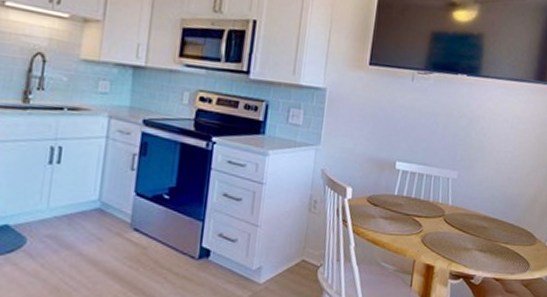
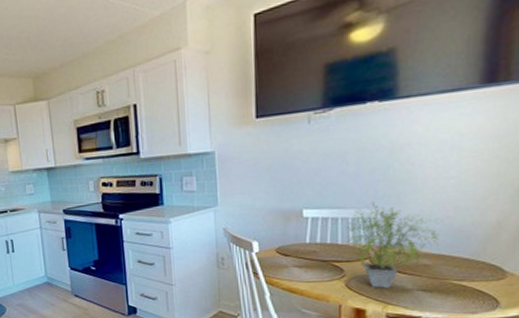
potted plant: none [428,162,496,246] -> present [346,201,439,289]

